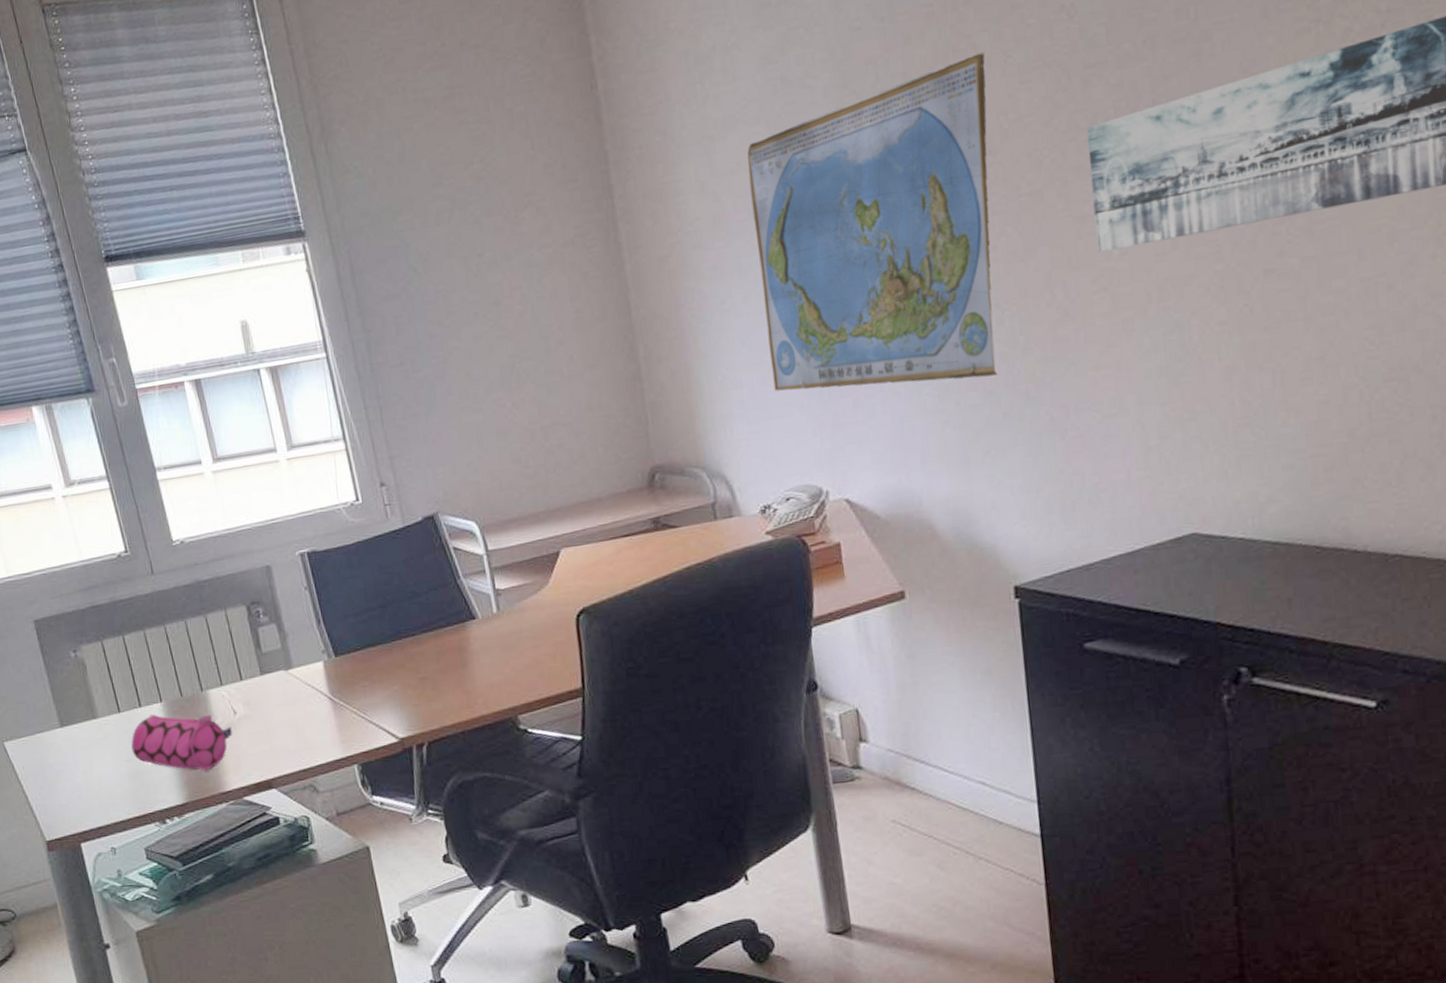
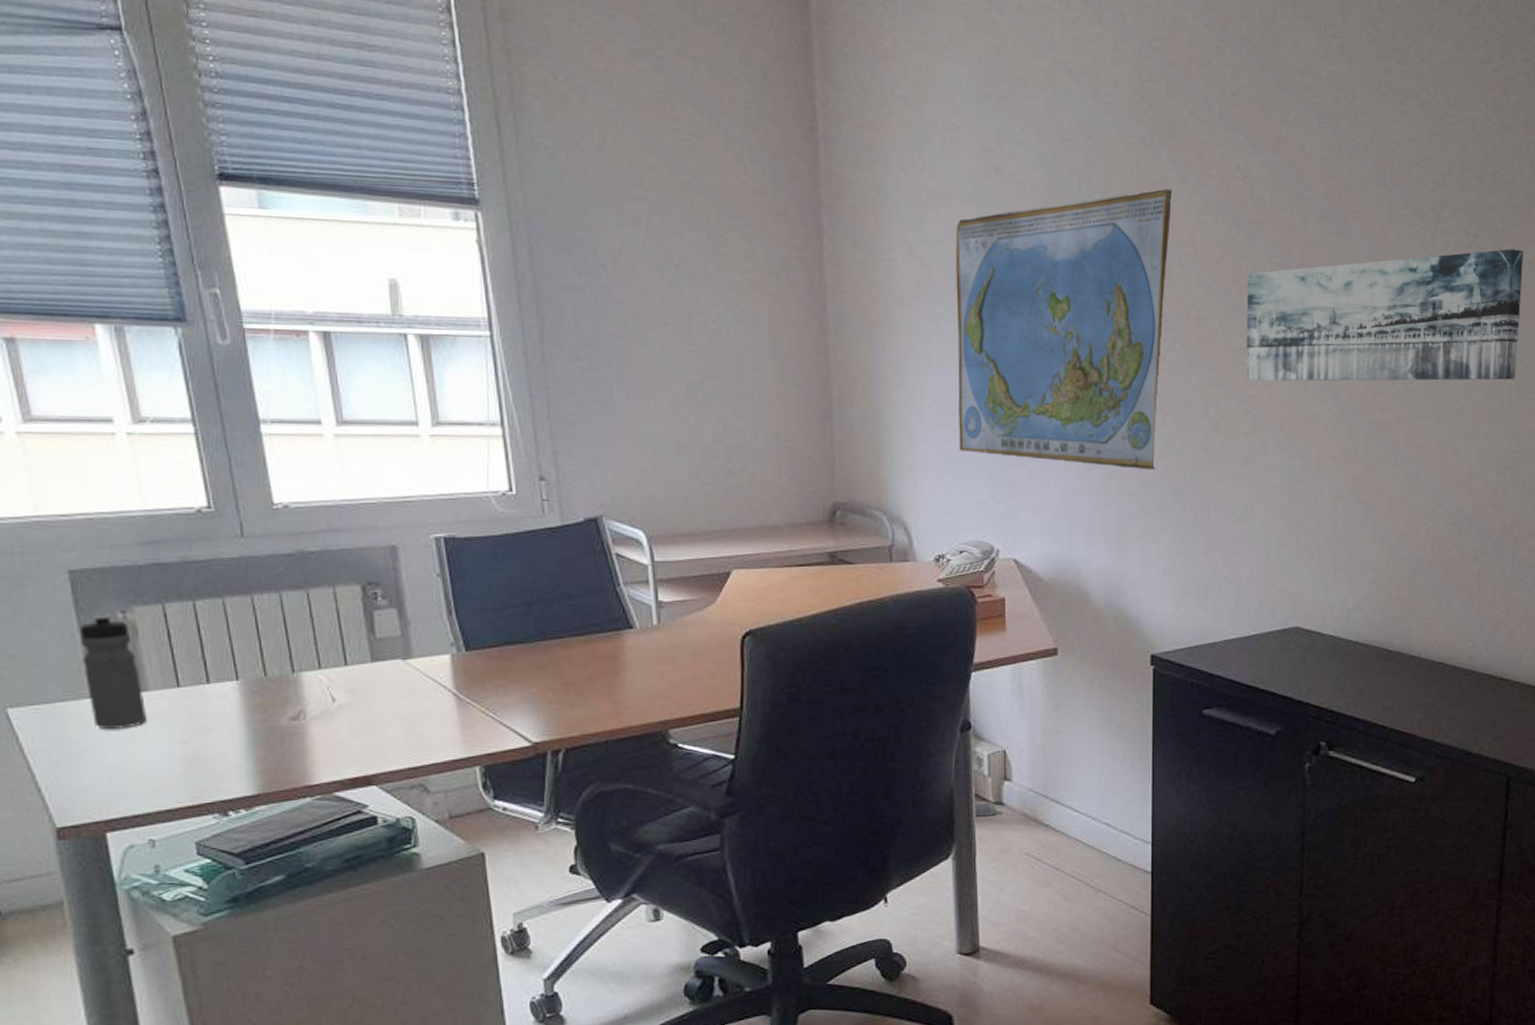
water bottle: none [46,654,100,754] -> present [79,614,146,729]
pencil case: present [131,714,232,770] -> none [191,693,328,760]

